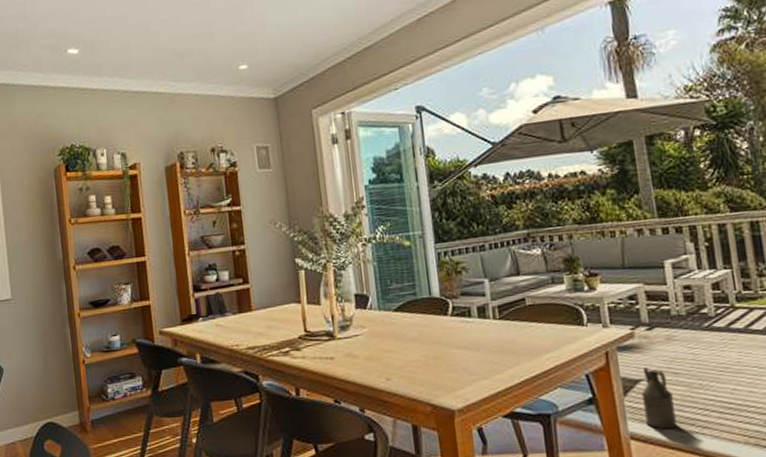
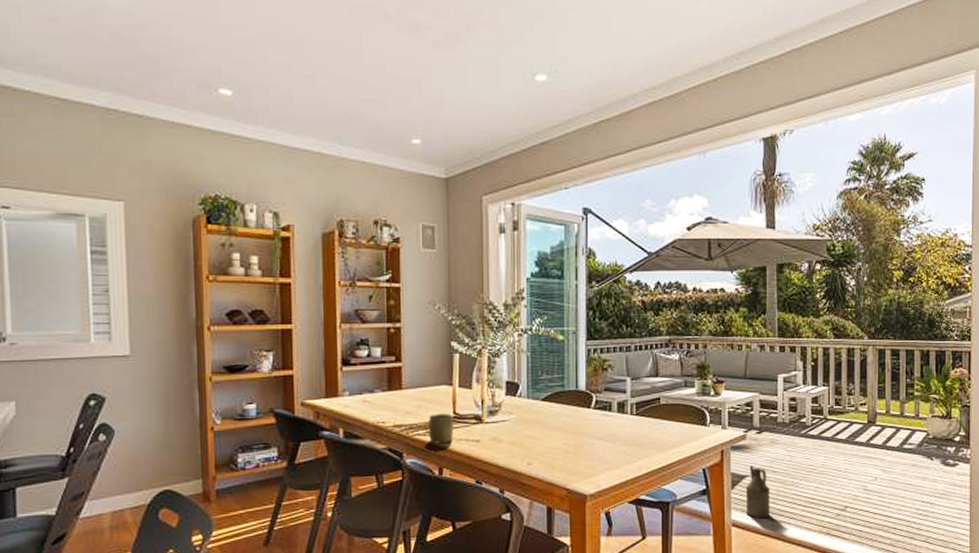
books: present [184,290,228,319] -> none [330,367,377,393]
mug: none [280,332,307,363] -> present [428,413,454,443]

